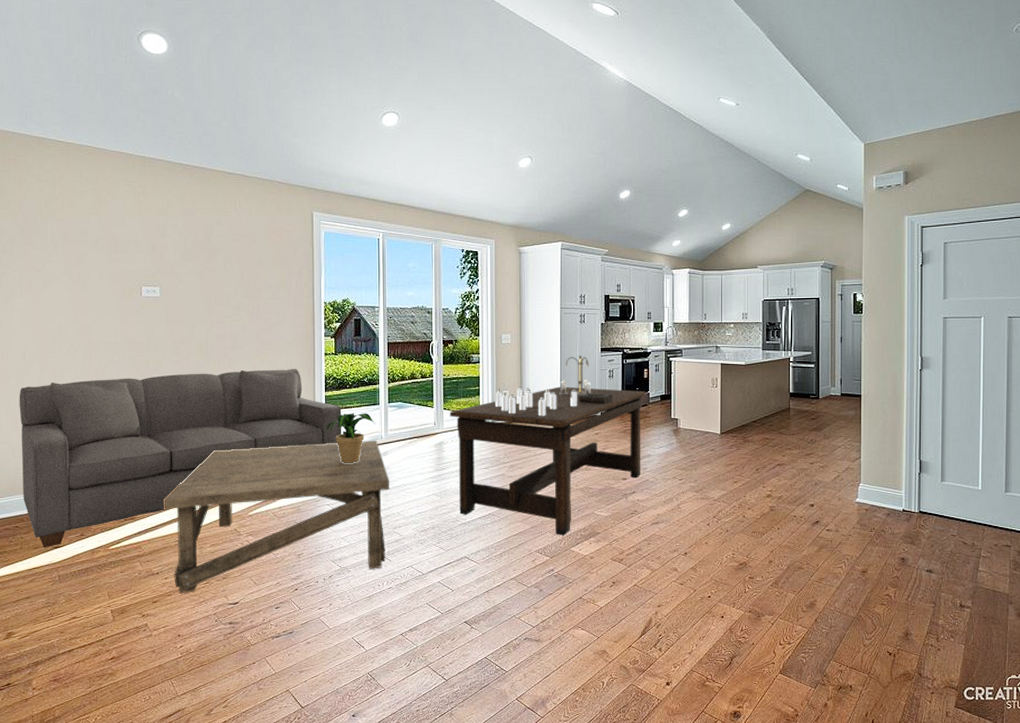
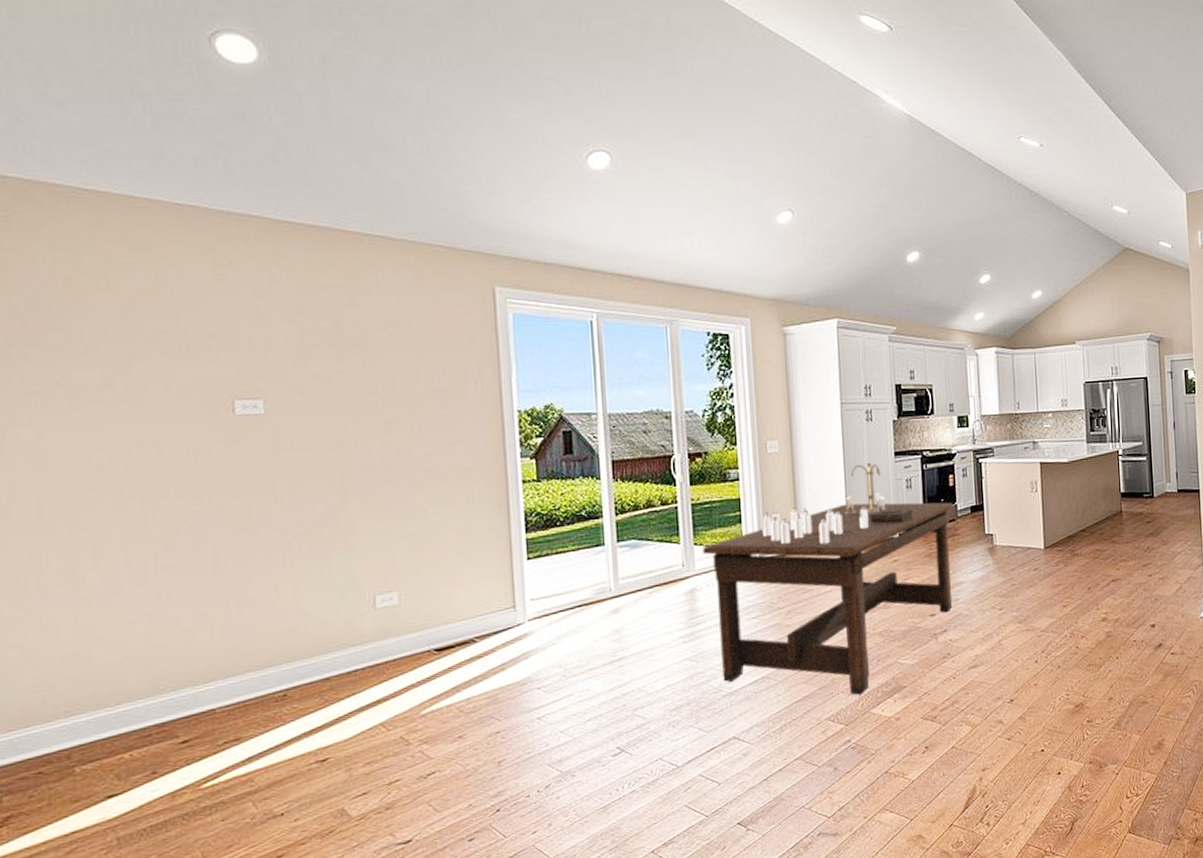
sofa: present [19,369,342,548] -> none [33,505,553,800]
coffee table: present [164,440,389,594] -> none [286,593,625,840]
potted plant: present [326,413,375,463] -> none [530,558,600,629]

